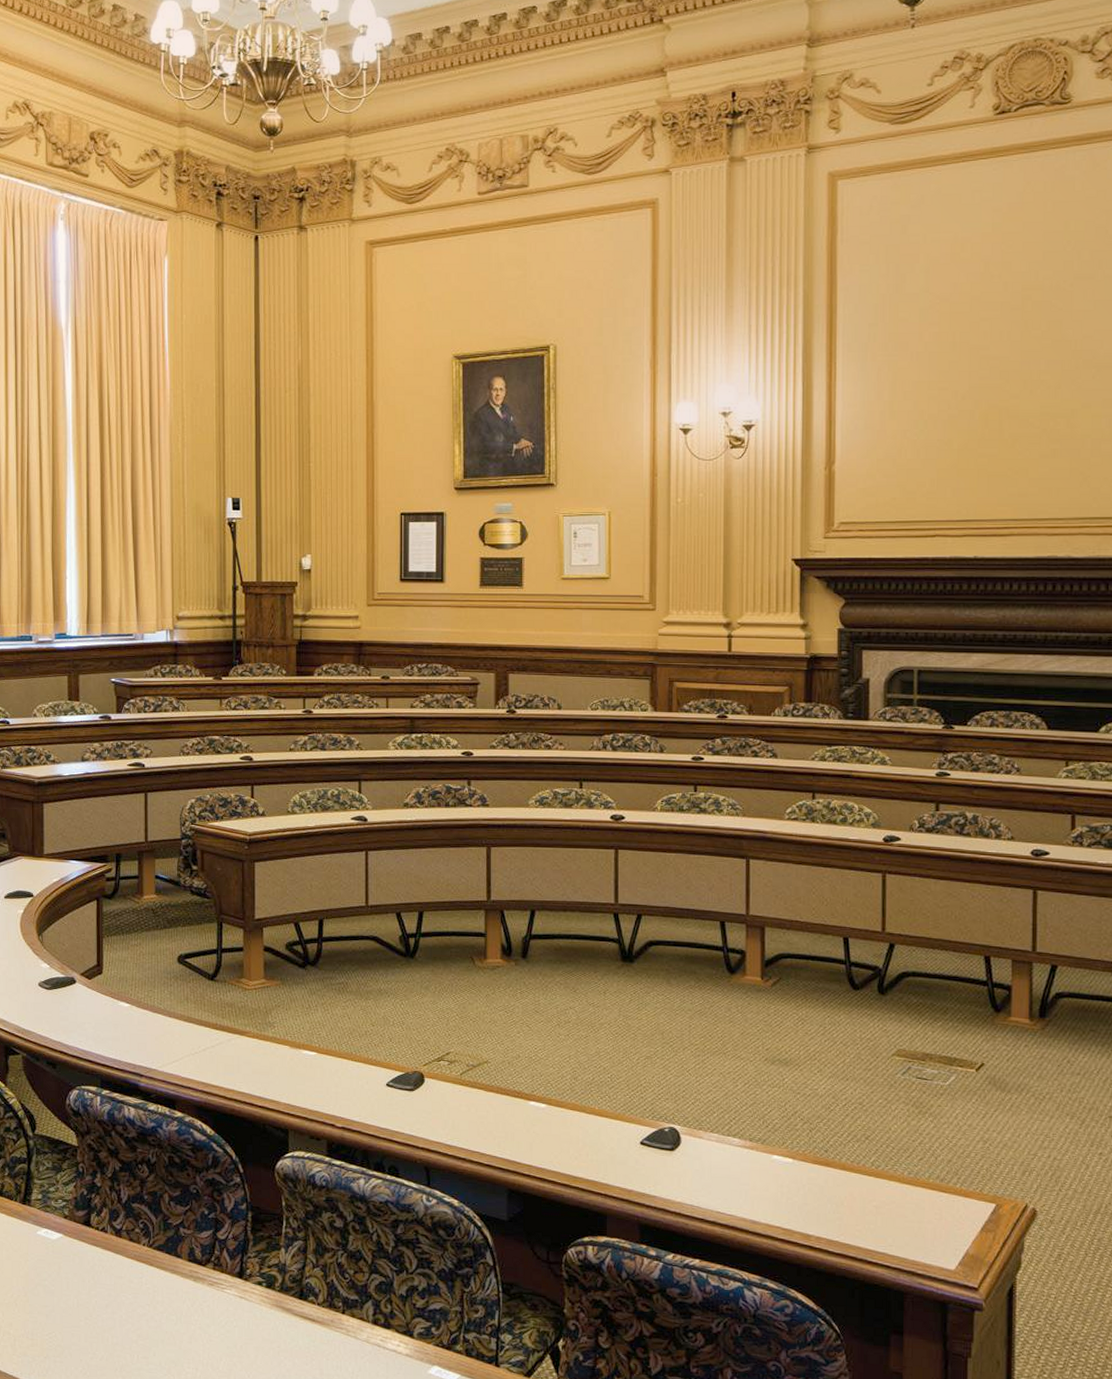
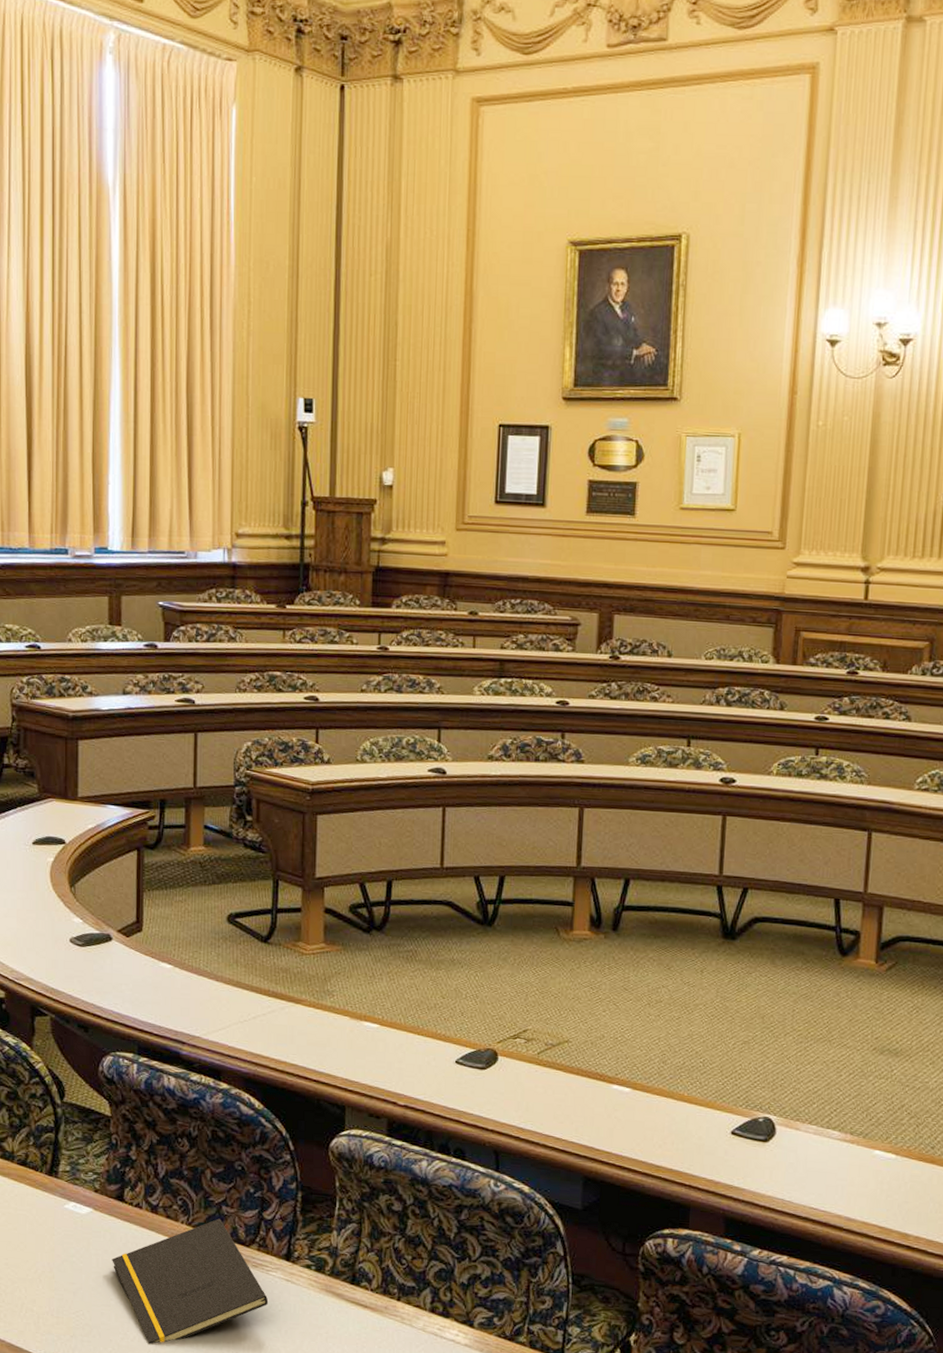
notepad: none [81,1240,224,1362] -> present [112,1218,269,1343]

